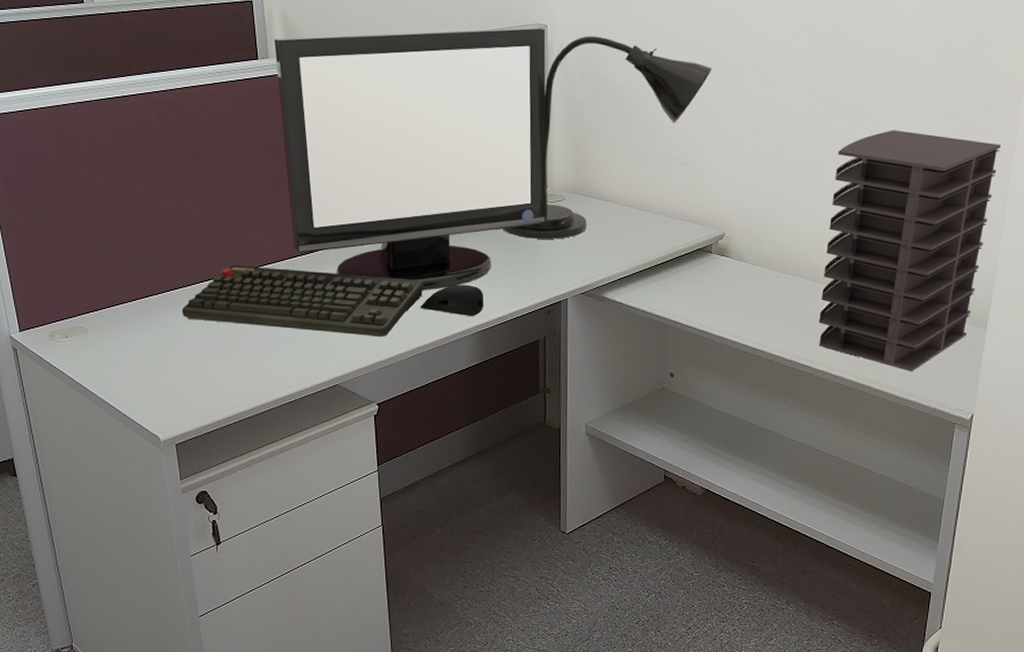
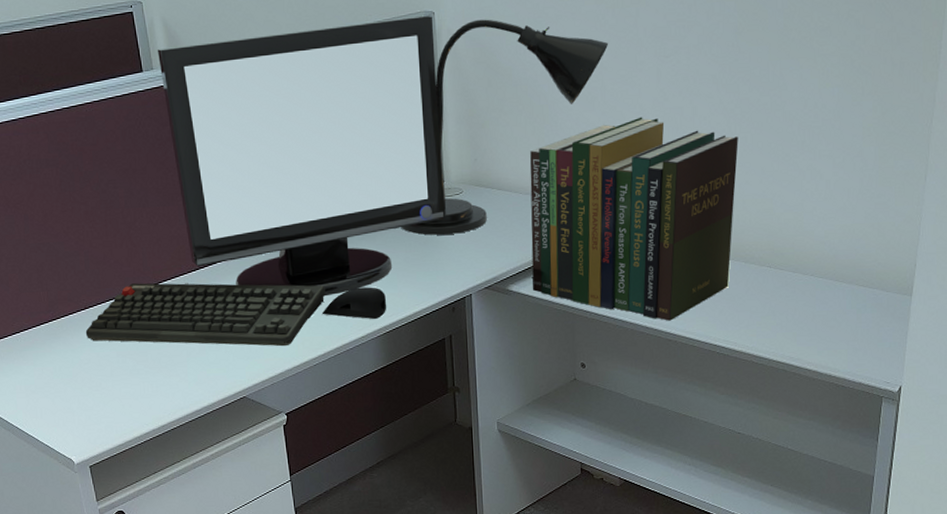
books: none [627,140,830,337] -> present [529,117,739,321]
file organizer: present [818,130,1002,372] -> none [733,93,921,346]

